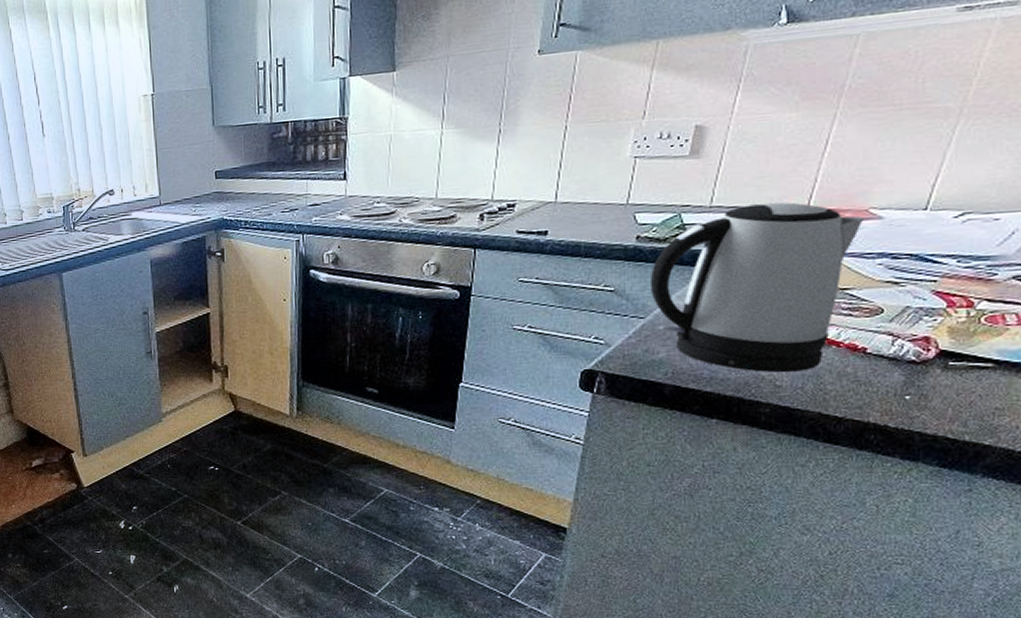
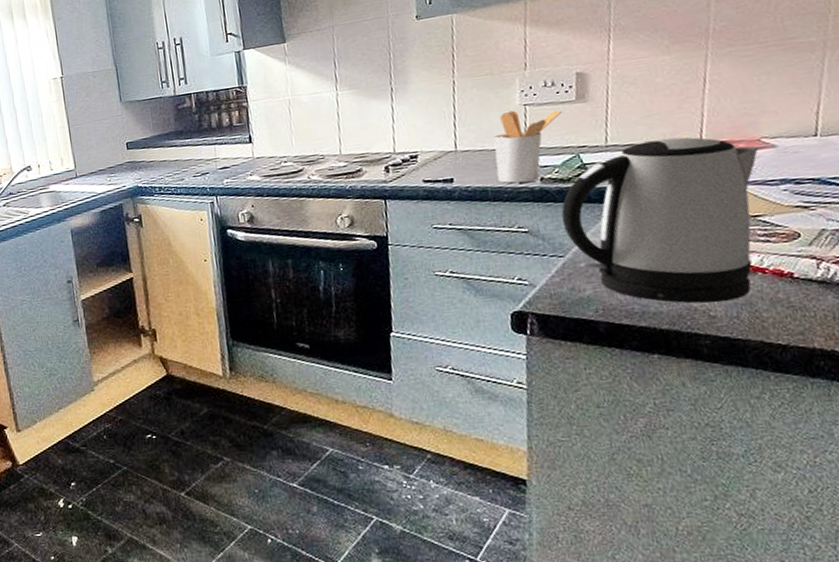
utensil holder: none [593,162,671,240] -> present [493,110,561,184]

